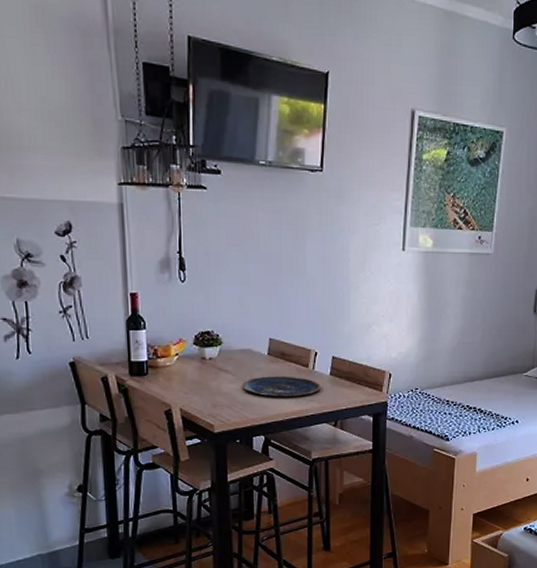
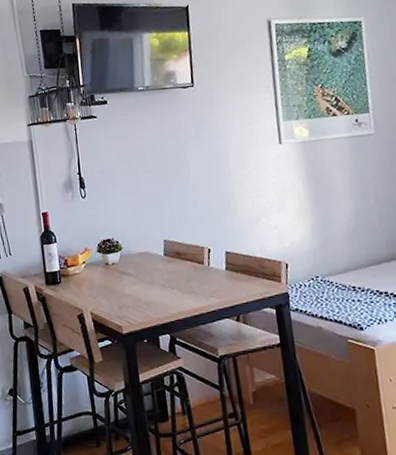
plate: present [242,376,321,397] -> none [143,274,219,296]

